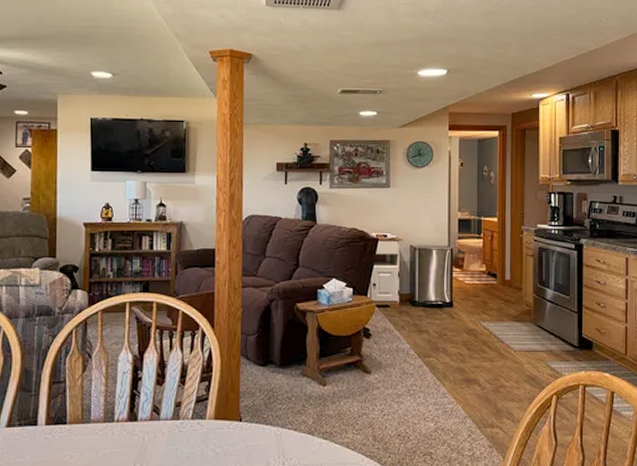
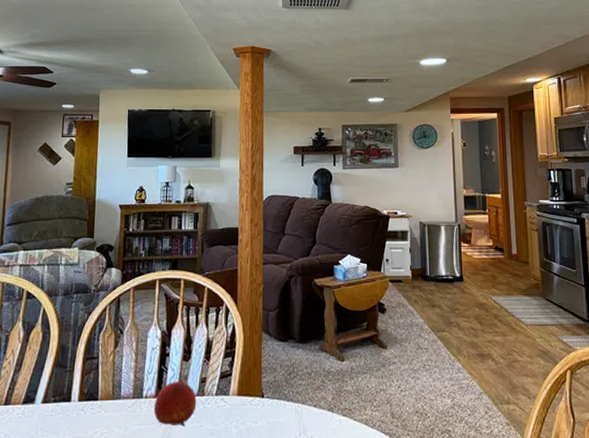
fruit: none [126,405,172,450] -> present [153,380,197,427]

